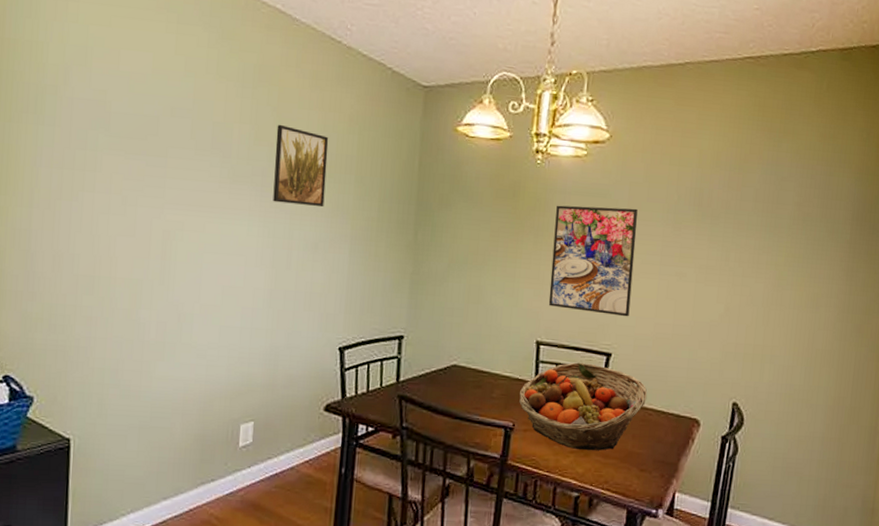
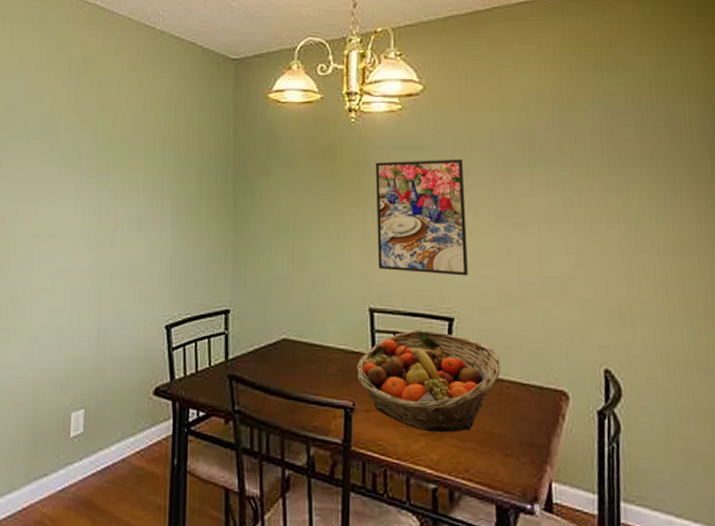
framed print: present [273,124,329,207] -> none [97,108,147,184]

